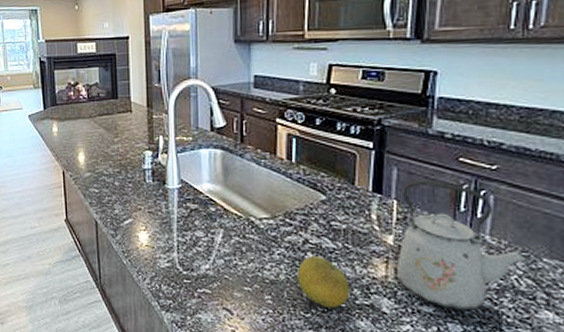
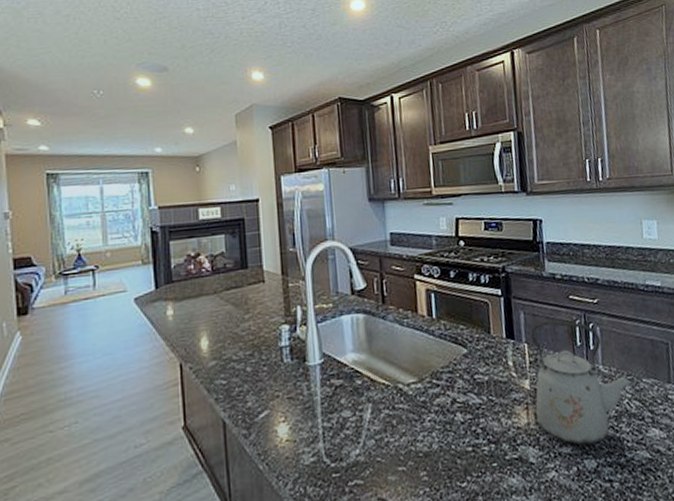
fruit: present [297,256,350,309] -> none [449,415,500,472]

